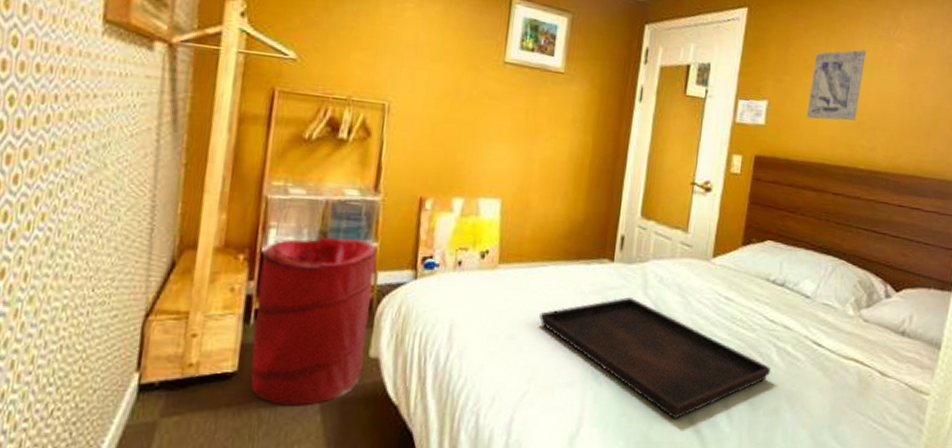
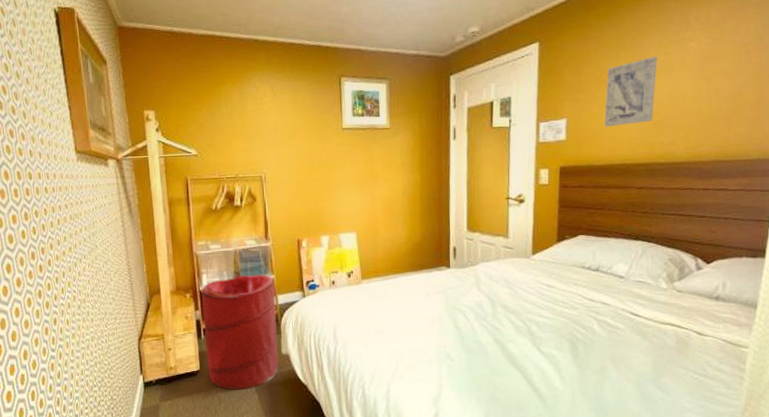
serving tray: present [539,297,772,420] -> none [398,294,595,382]

